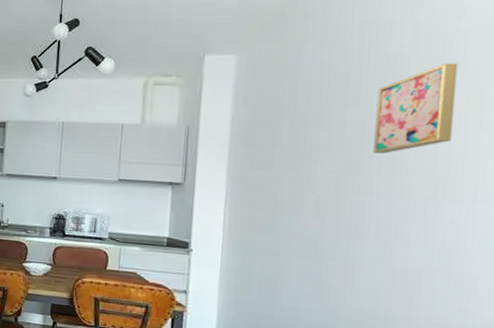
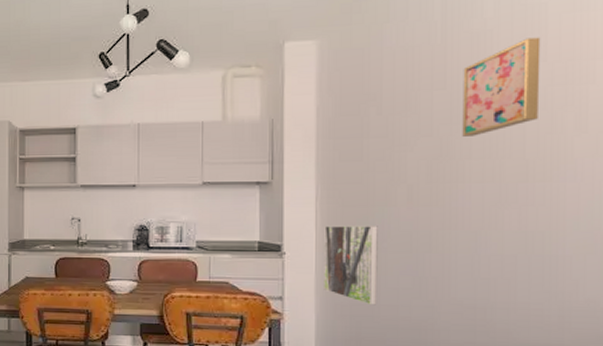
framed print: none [227,227,284,307] -> present [324,226,378,305]

